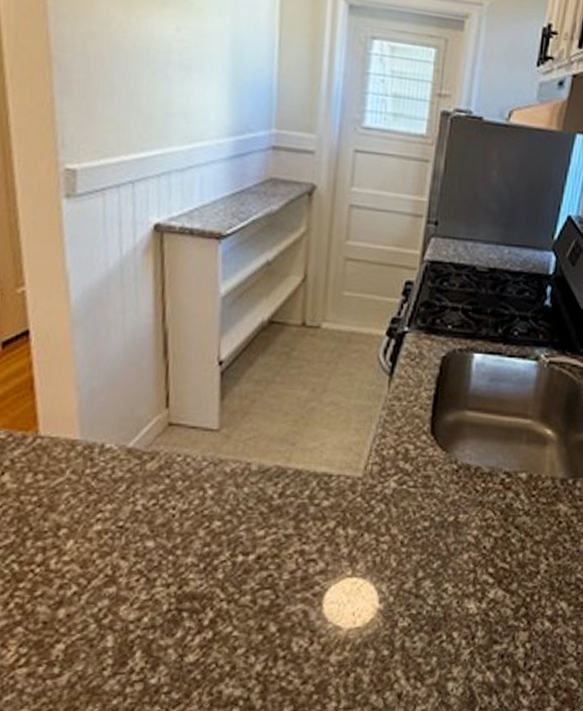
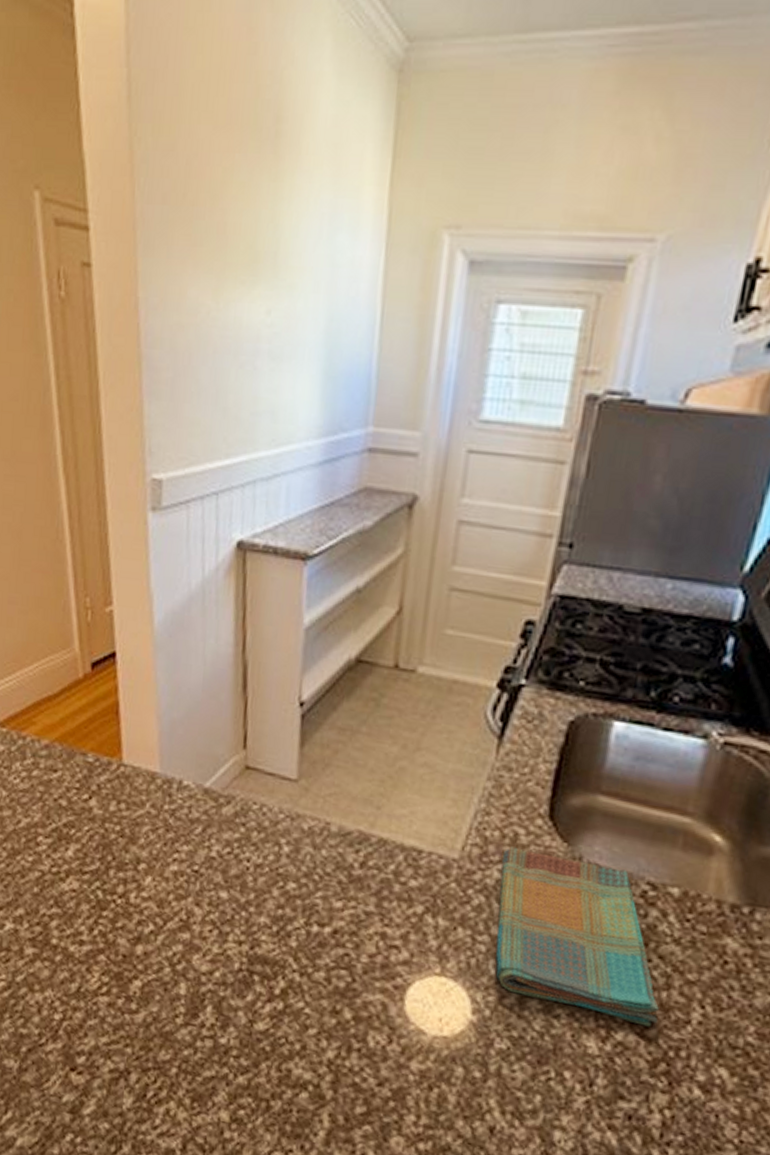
dish towel: none [395,460,518,583] -> present [496,846,659,1027]

